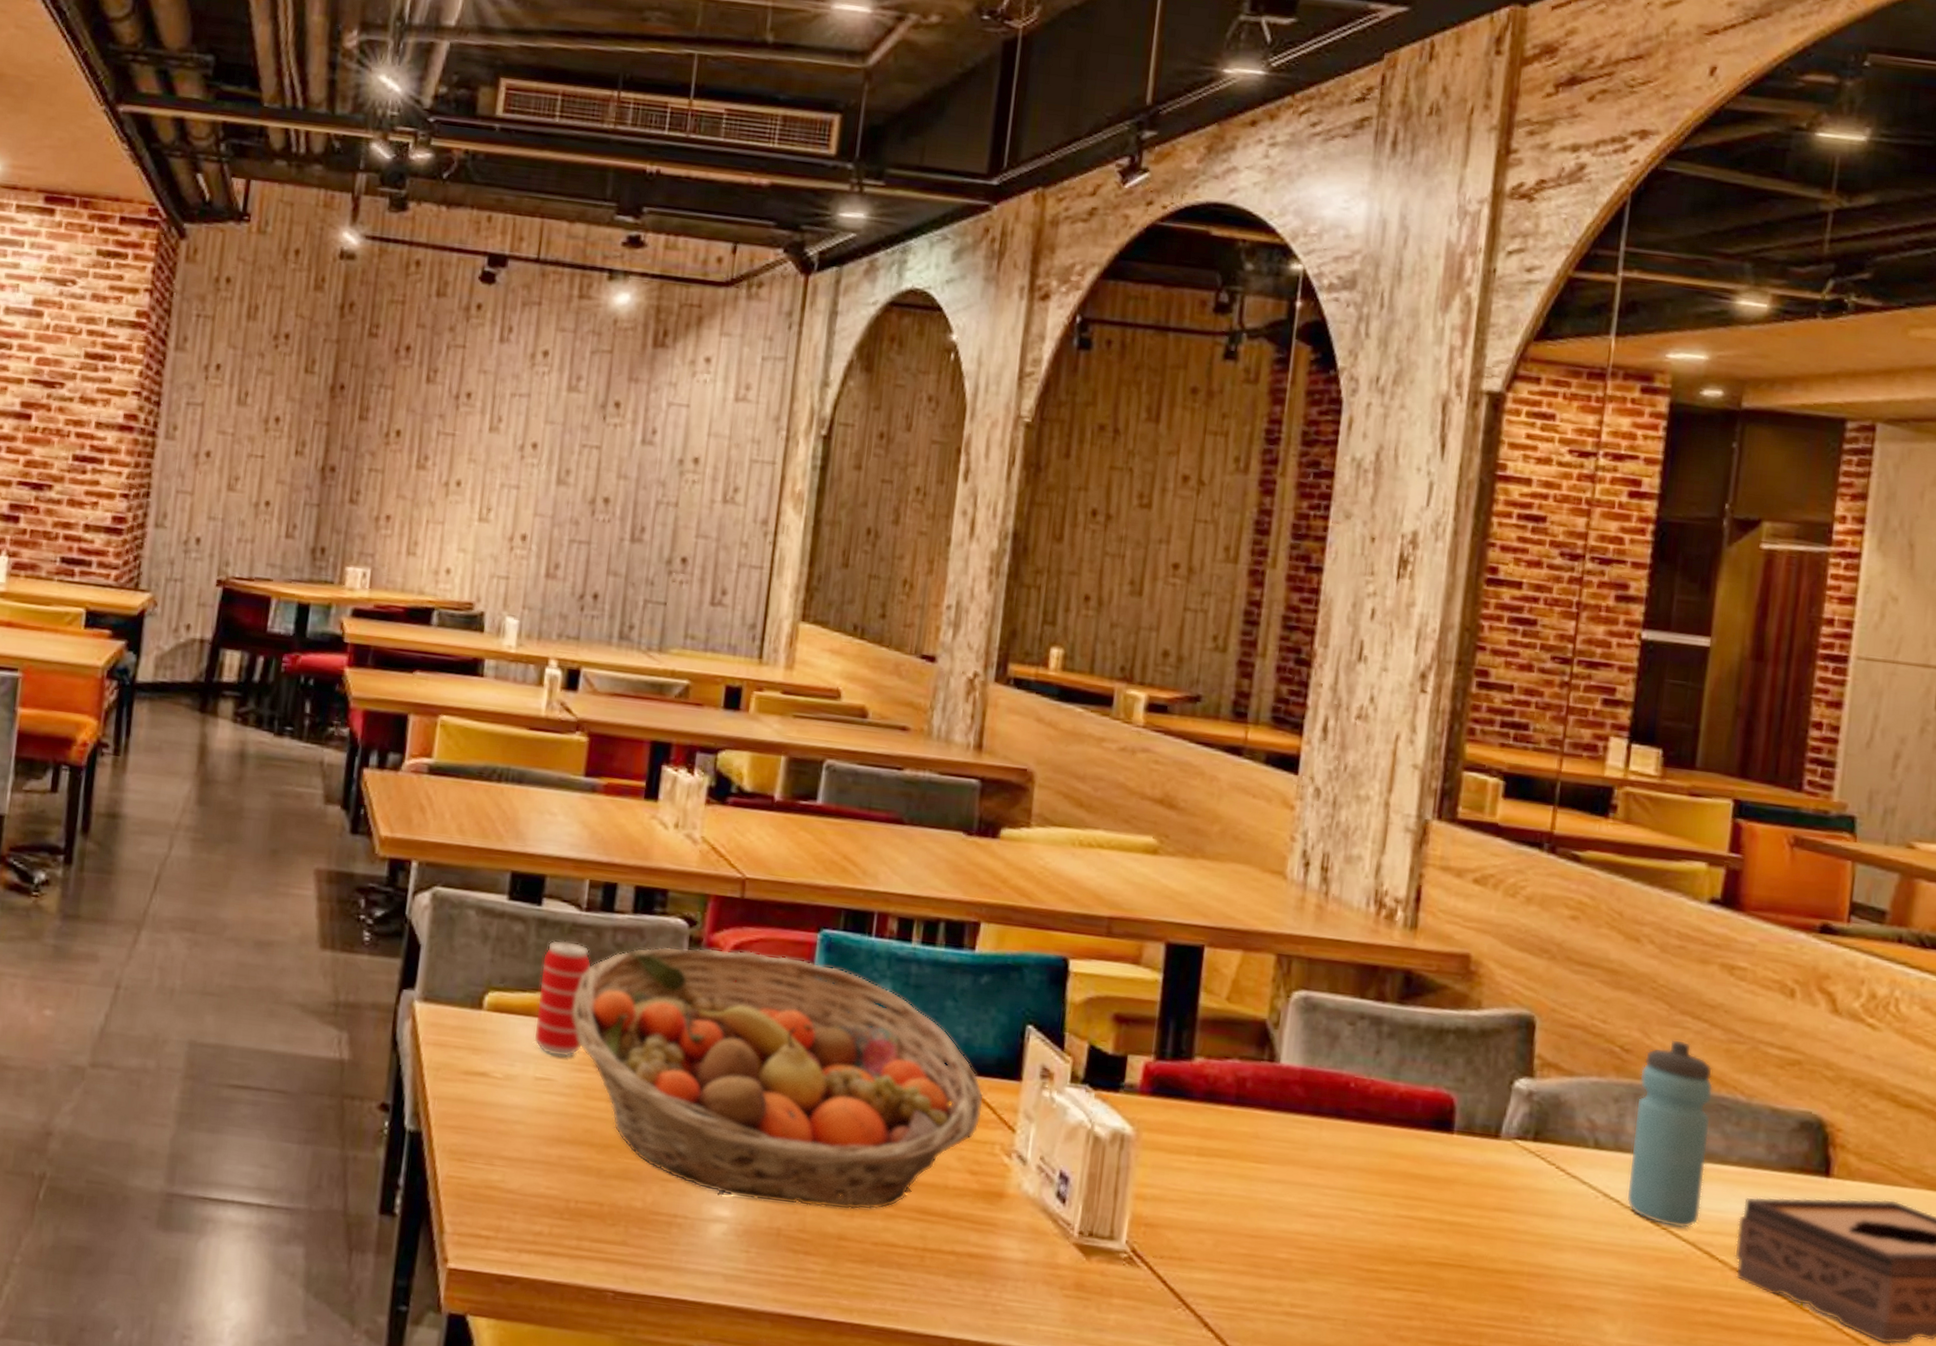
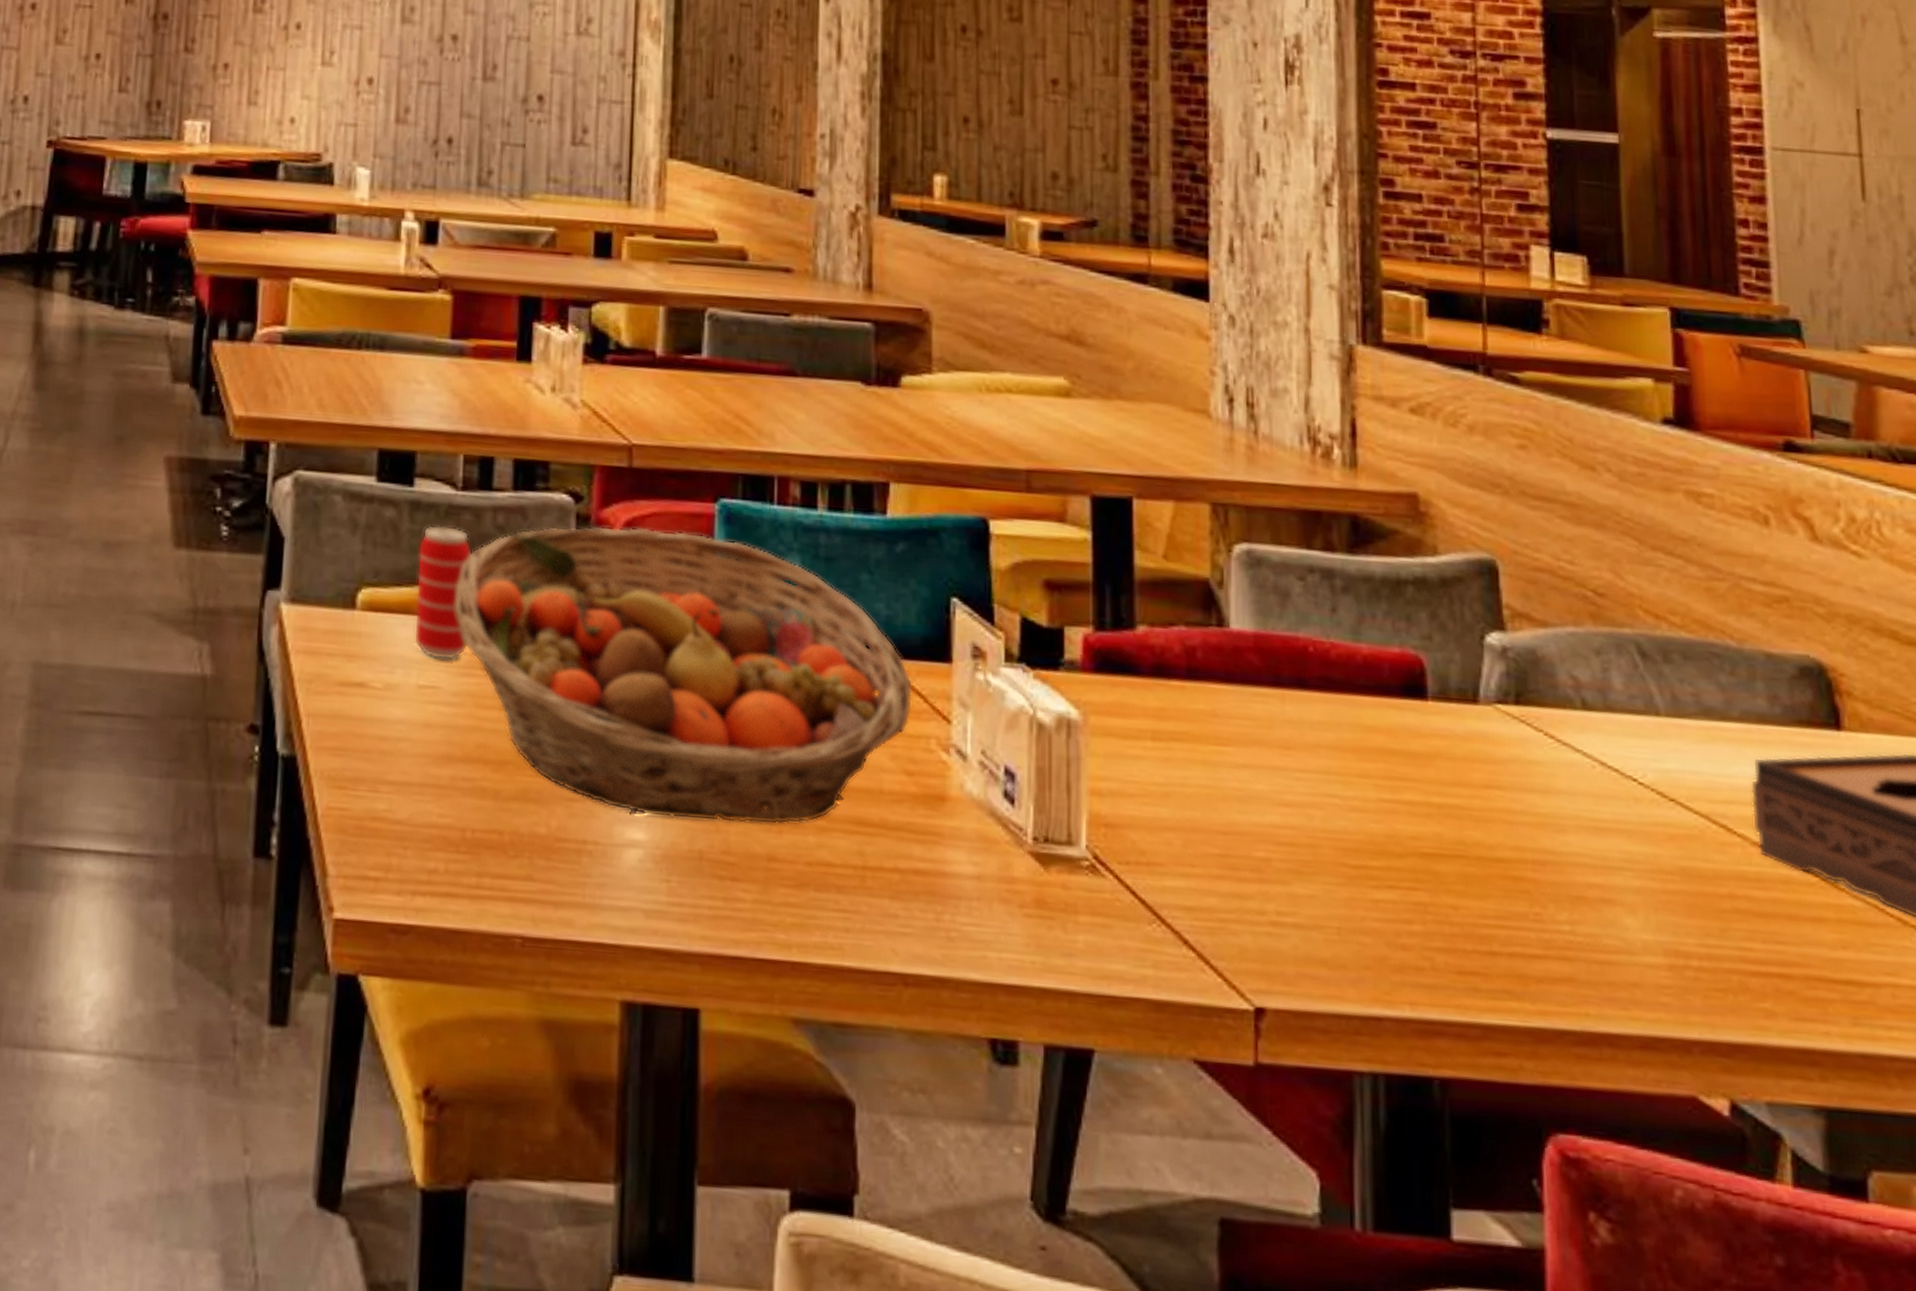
water bottle: present [1626,1039,1714,1229] -> none [1619,579,1708,799]

